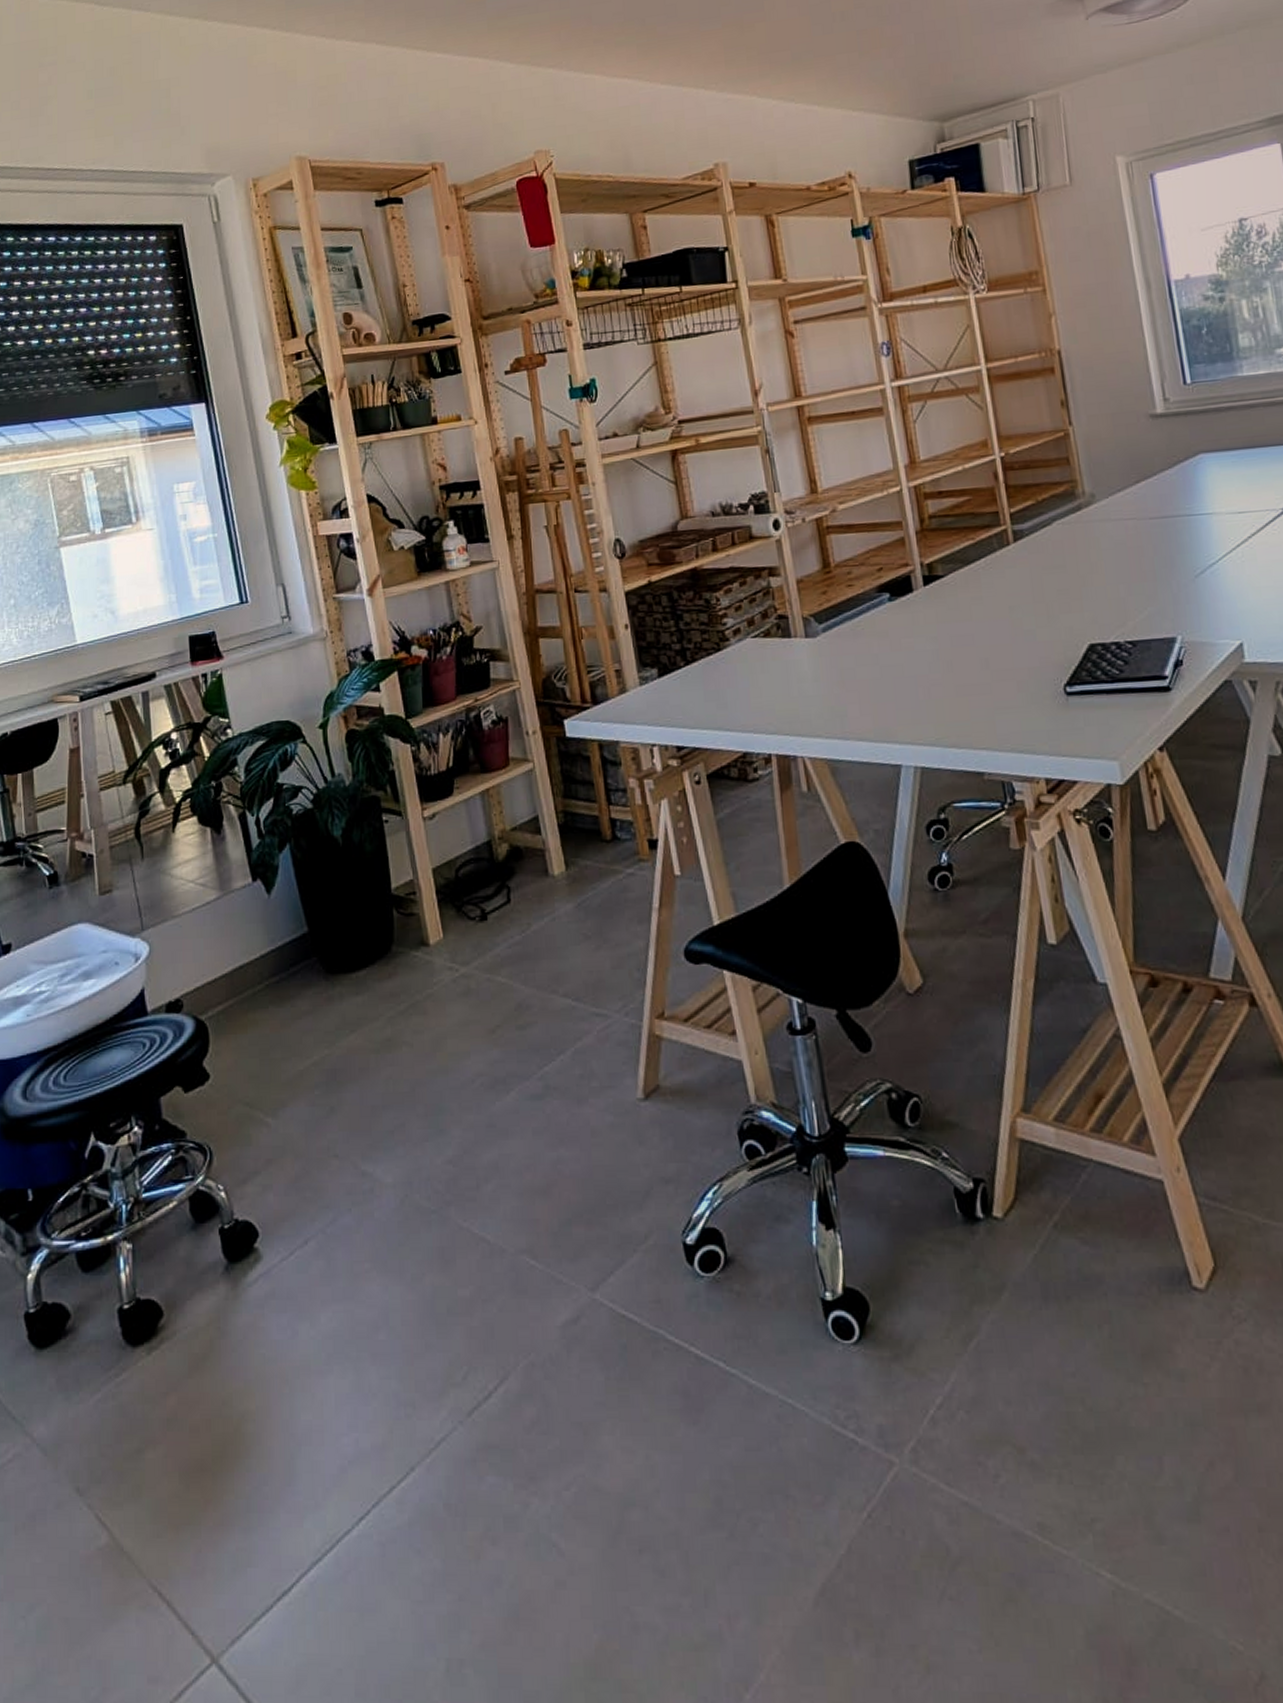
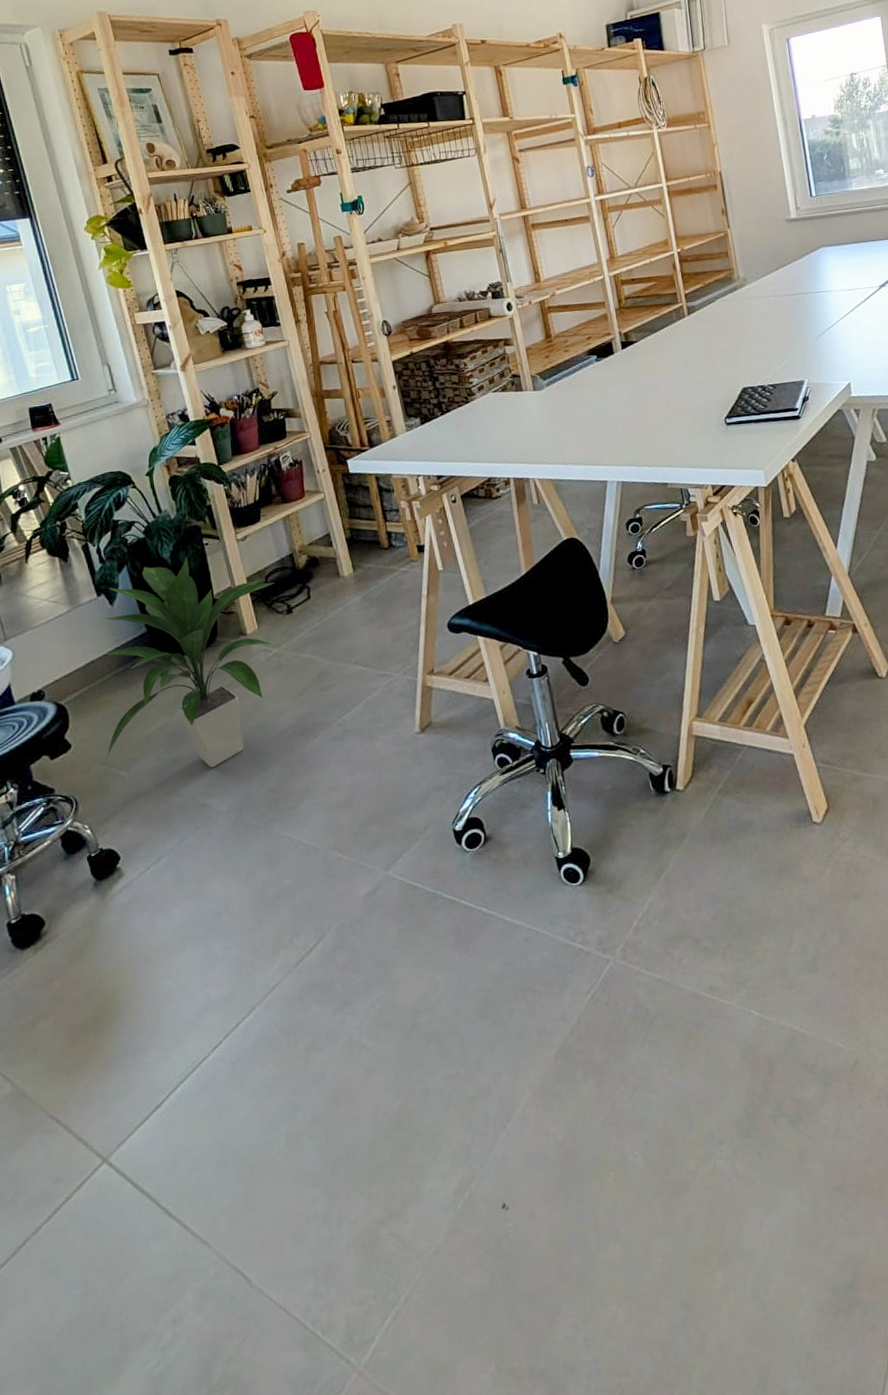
indoor plant: none [248,837,466,1123] -> present [103,557,274,768]

